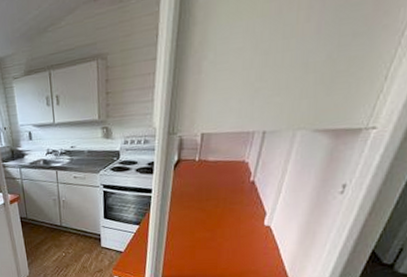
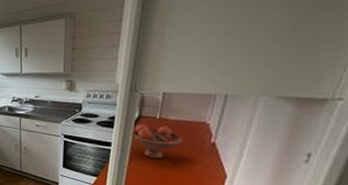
fruit bowl: none [171,167,223,202] -> present [131,123,183,159]

